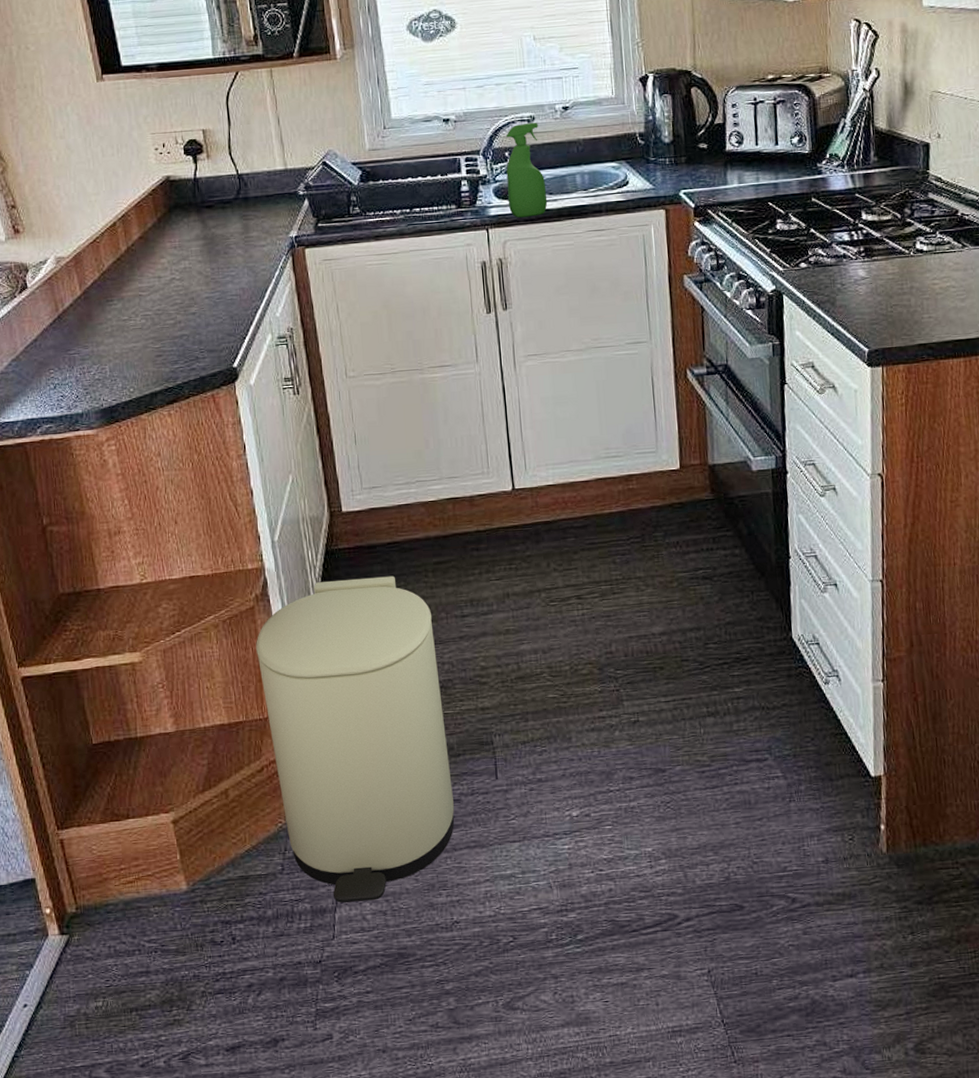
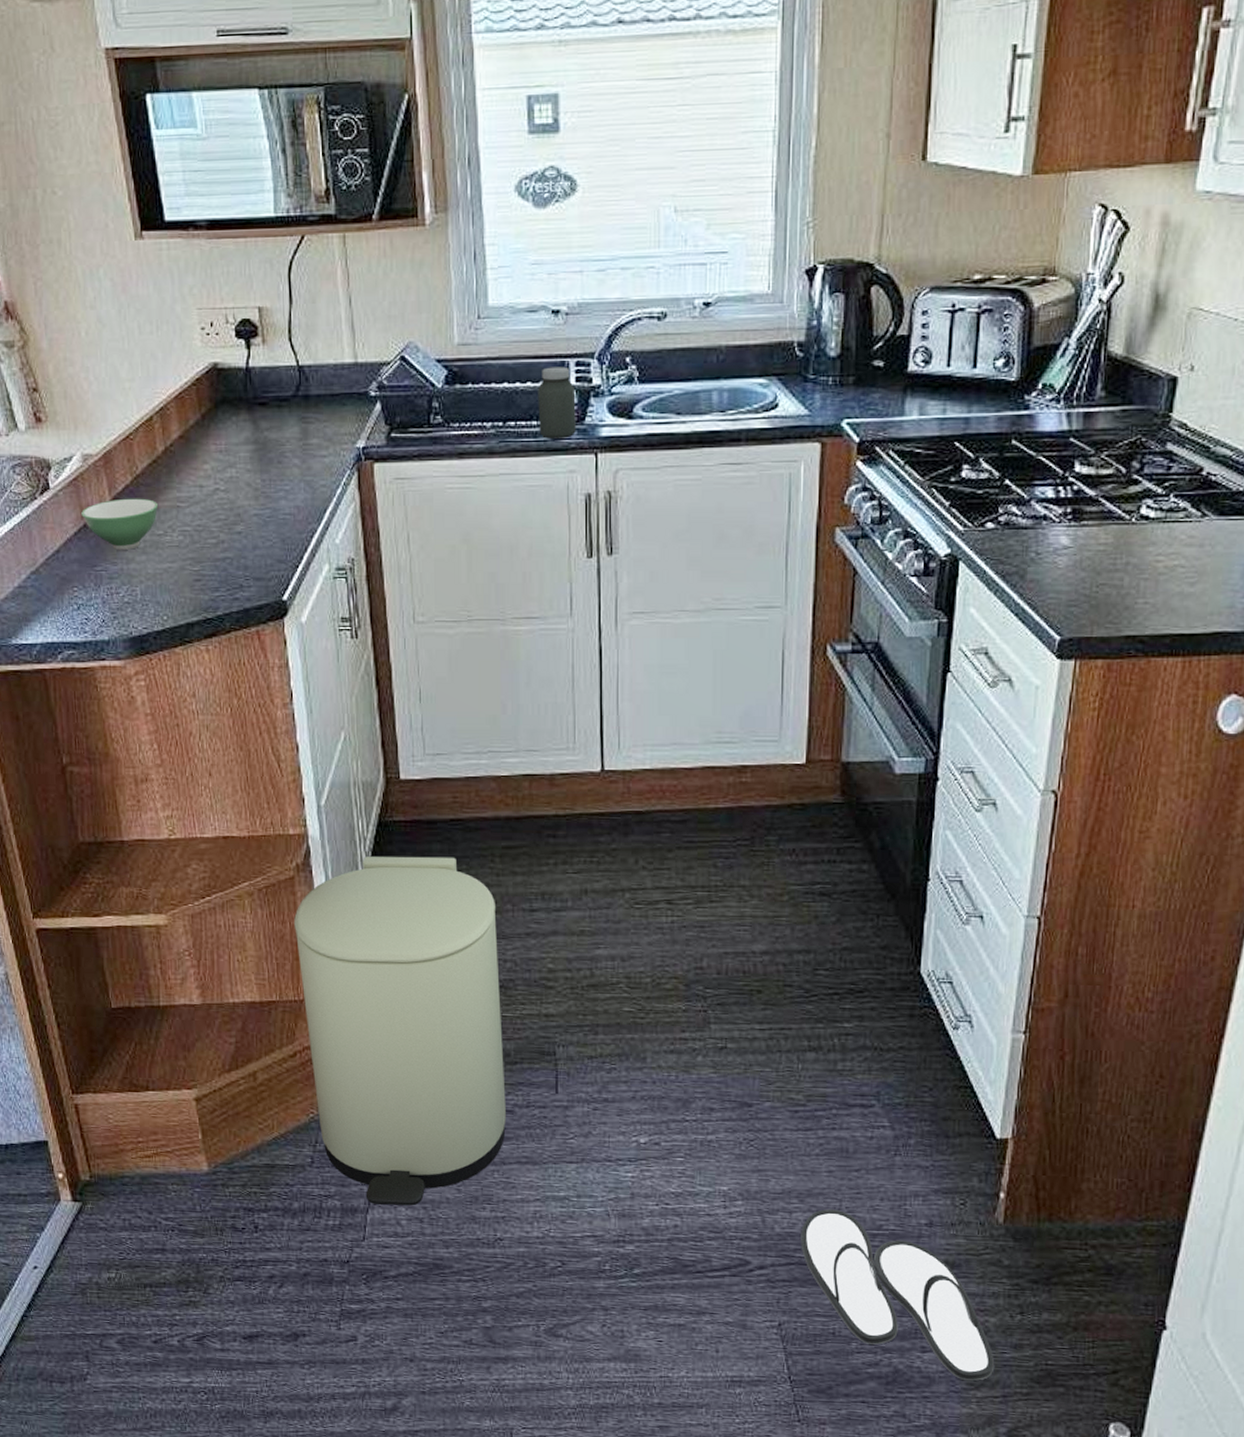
bowl: none [56,290,123,335] -> present [81,498,159,550]
jar: none [436,162,470,221] -> present [538,366,576,440]
spray bottle: present [506,122,548,218] -> none [625,320,674,442]
slippers: none [718,857,896,1003] -> present [801,1209,995,1381]

